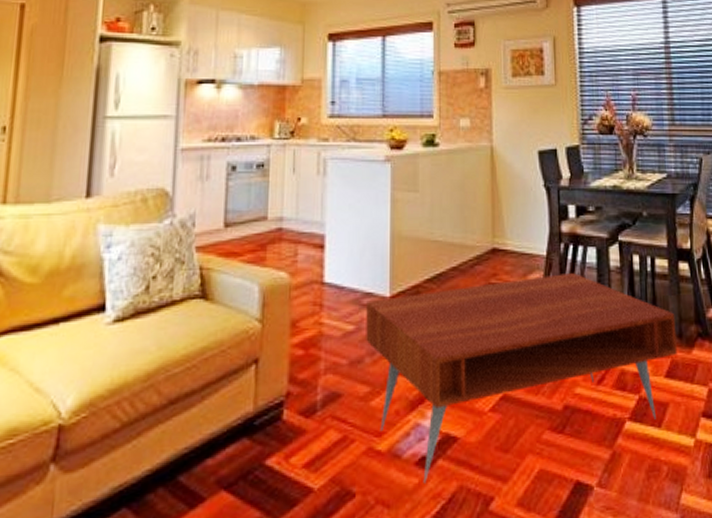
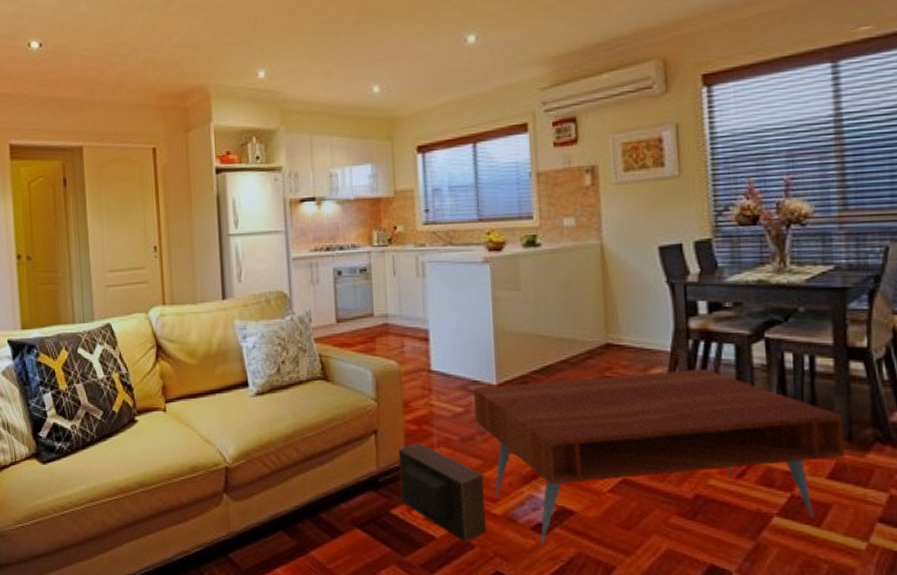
speaker: none [279,370,371,492] -> present [399,442,487,543]

